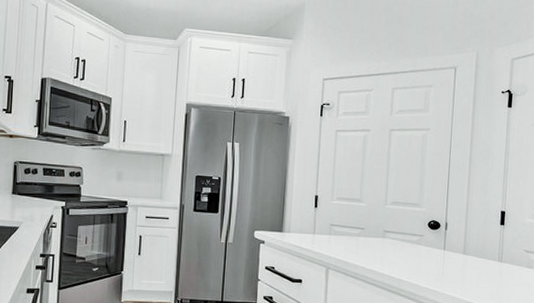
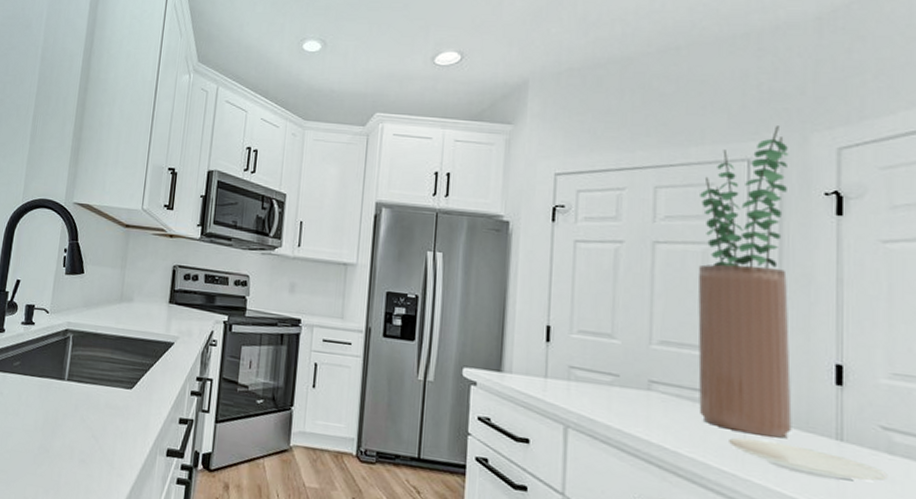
vase: none [415,42,481,264] -> present [697,126,792,439]
plate: none [433,265,527,288] -> present [729,437,888,482]

